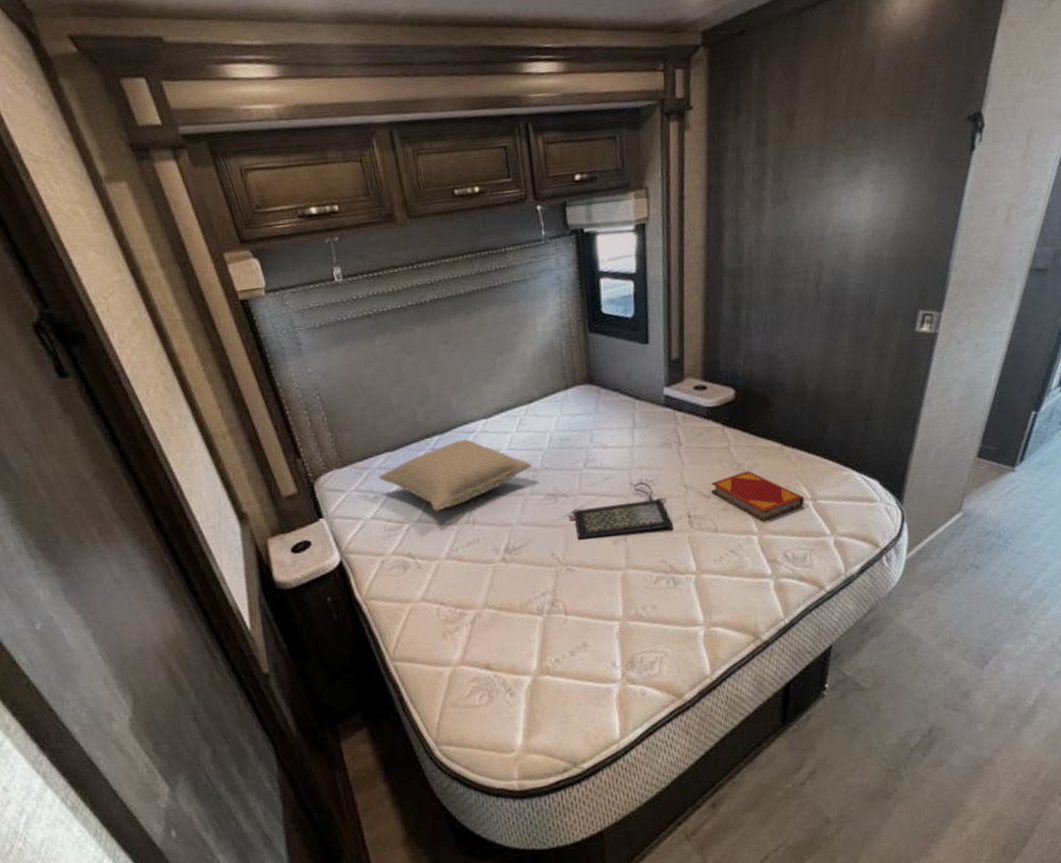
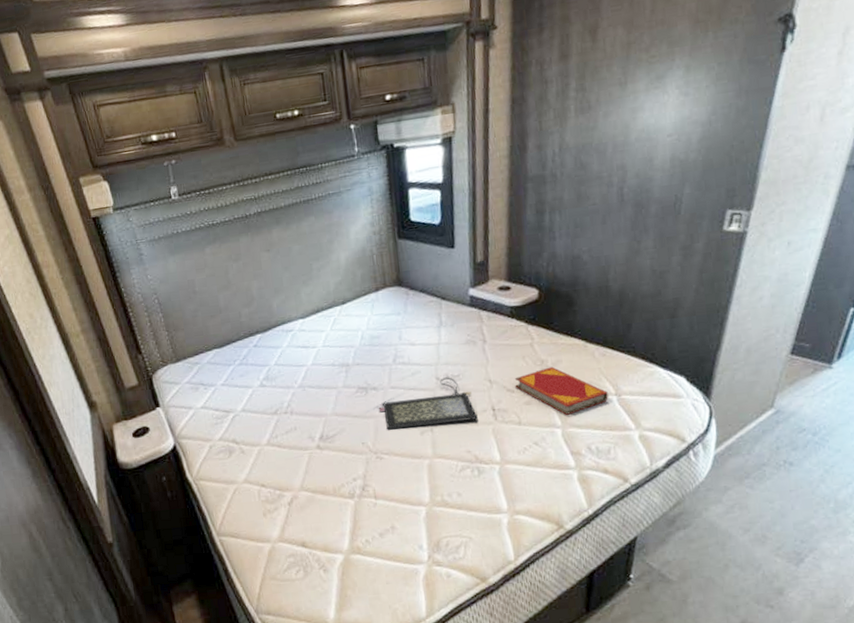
pillow: present [379,439,532,512] -> none [208,337,345,402]

